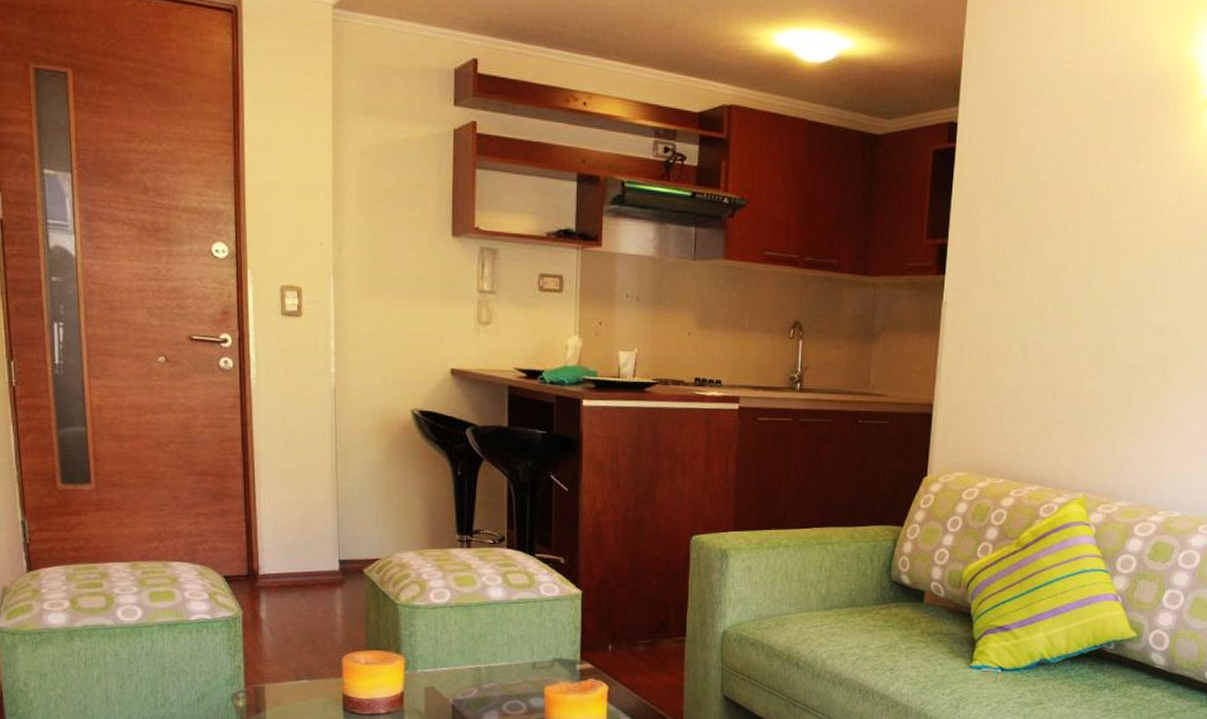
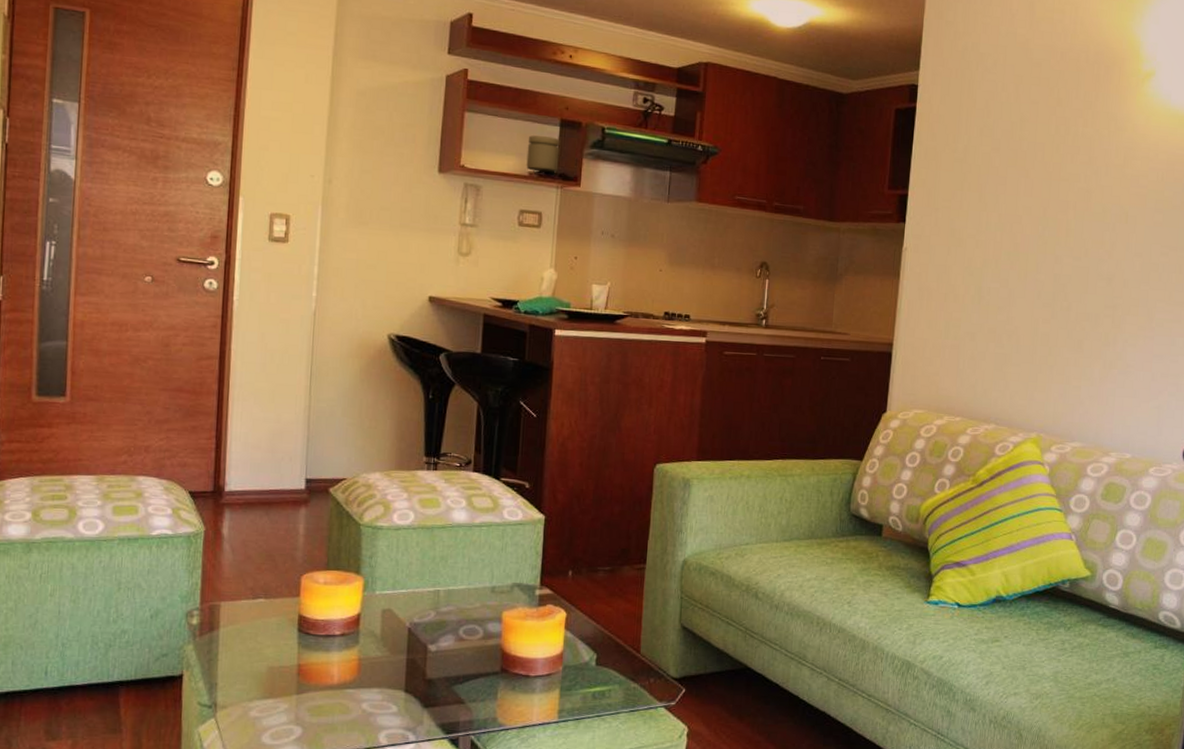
jar: none [544,192,578,233] -> present [526,135,560,173]

